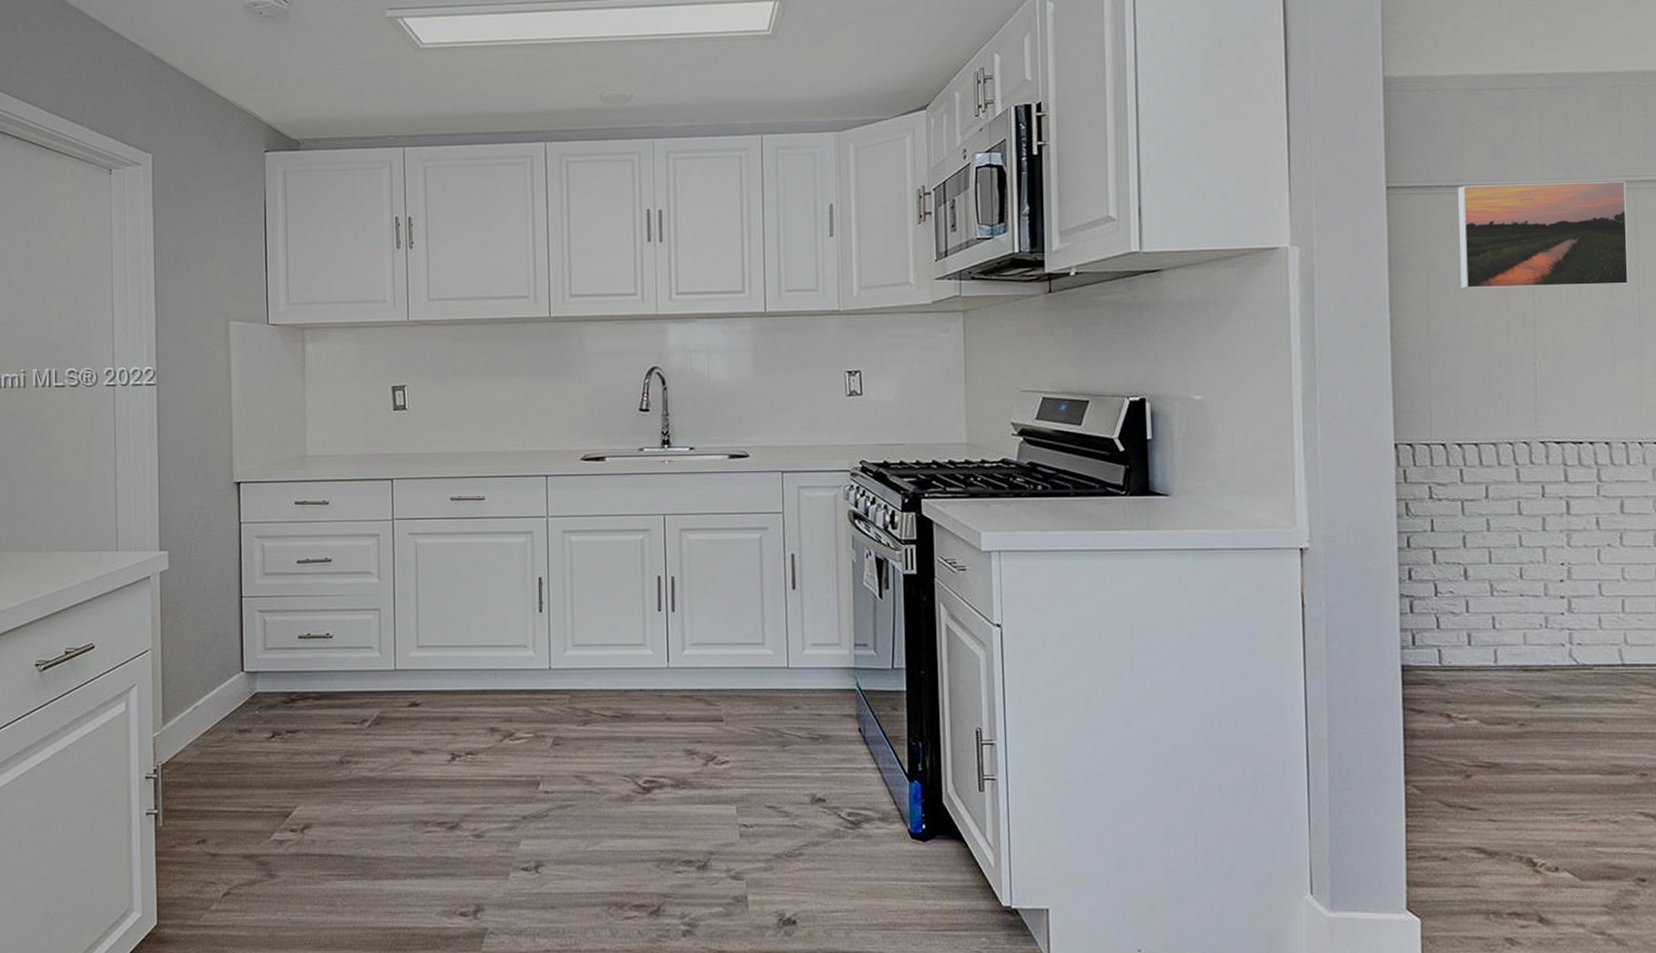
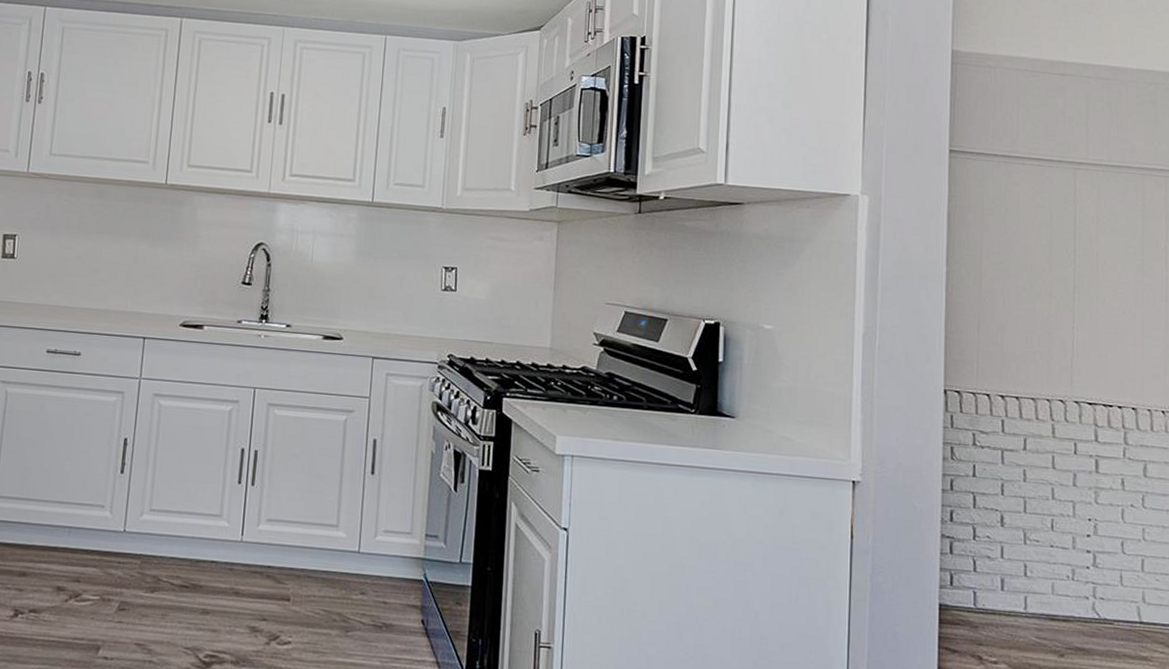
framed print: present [1457,180,1630,290] -> none [1010,157,1159,264]

